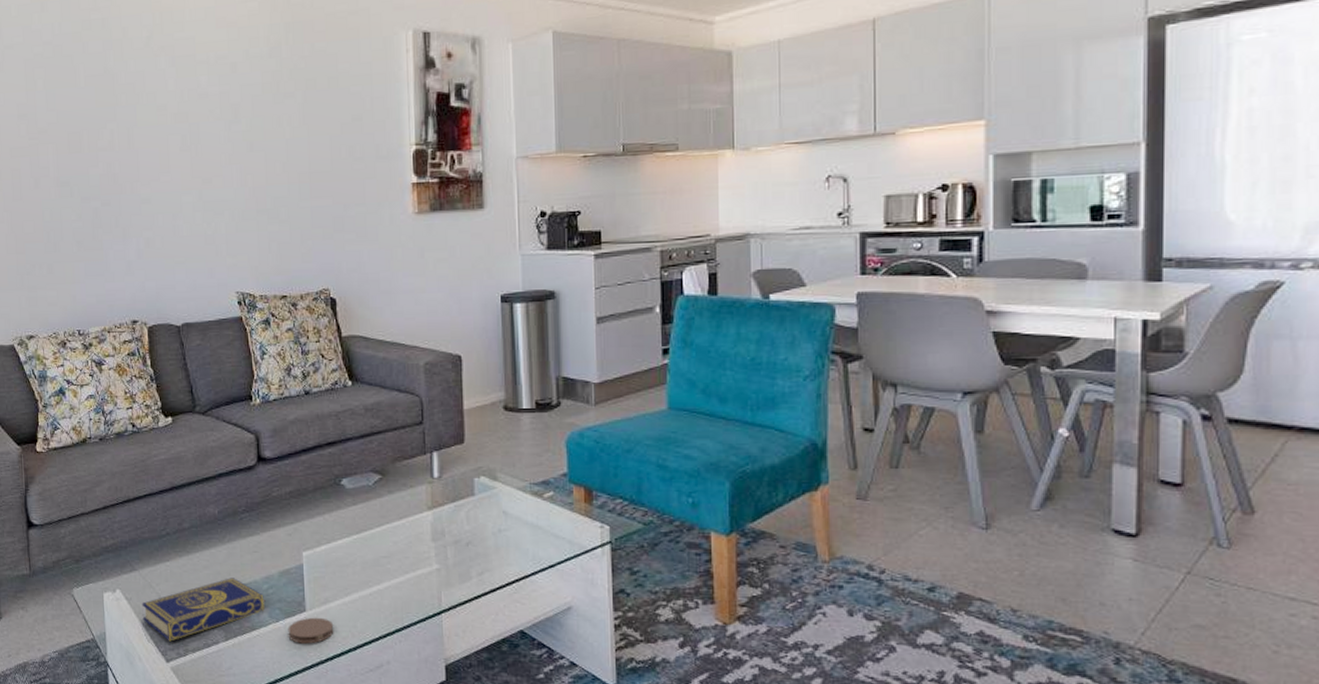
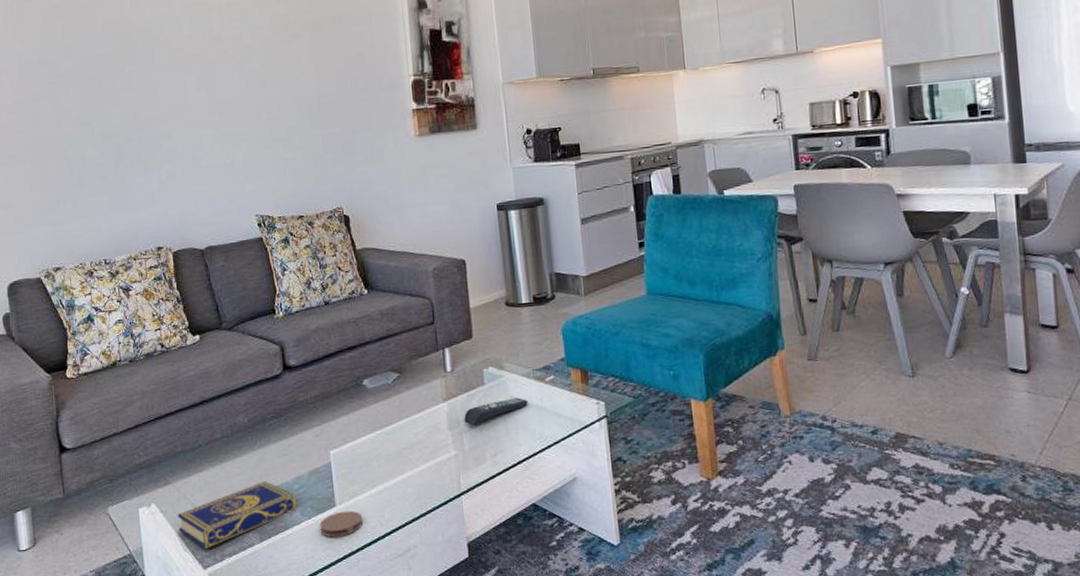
remote control: none [450,513,522,539] -> present [464,398,528,426]

